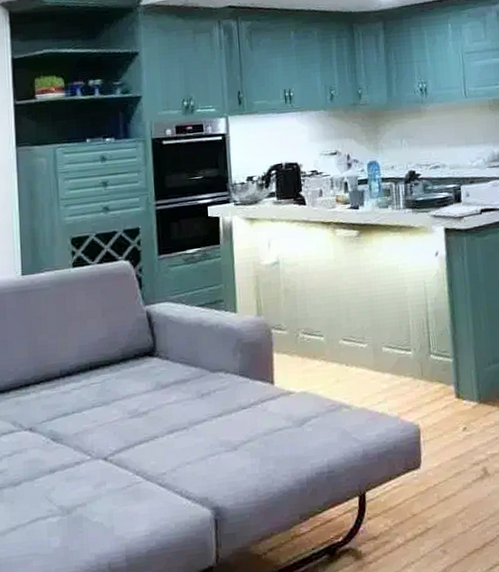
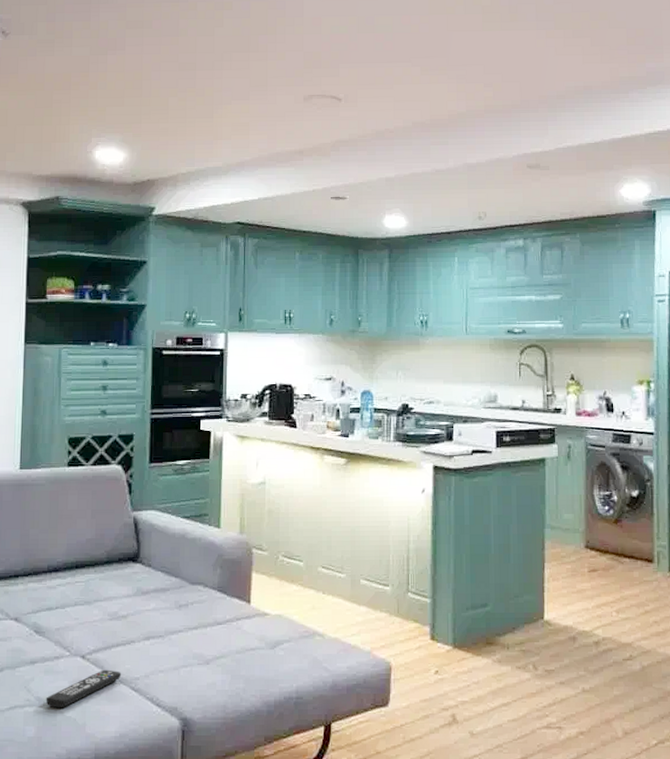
remote control: none [69,468,147,515] -> present [45,669,122,709]

